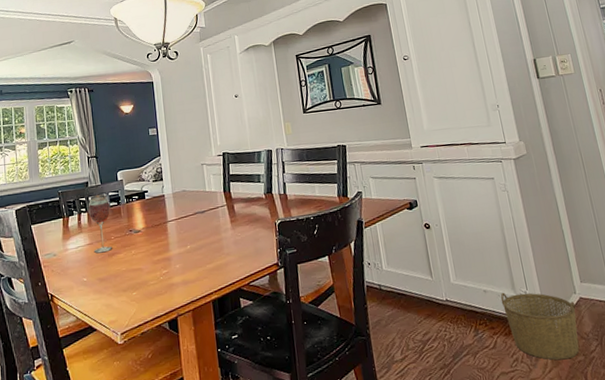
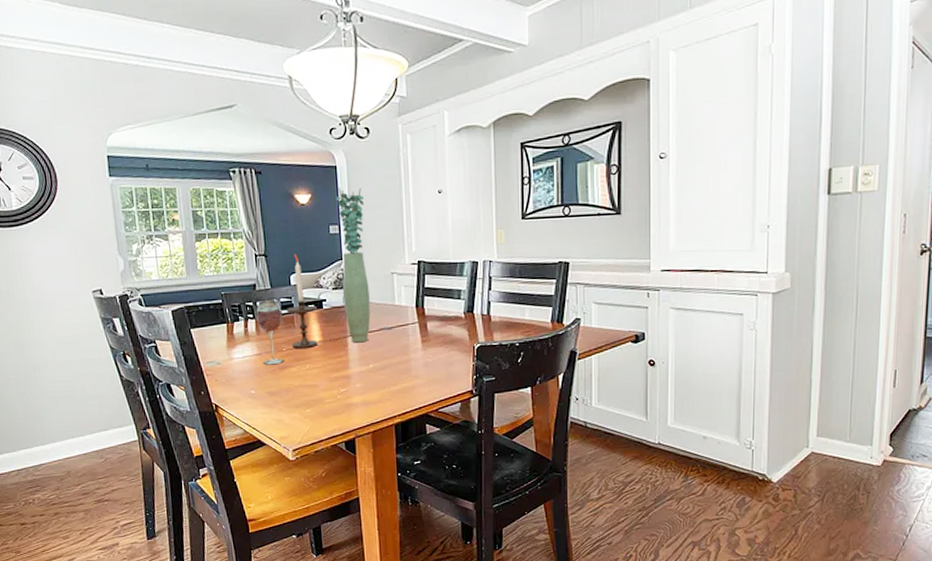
candlestick: none [114,153,142,237] -> present [286,253,318,350]
vase: none [153,97,186,228] -> present [336,188,371,343]
basket: present [500,292,580,361] -> none [720,440,805,513]

